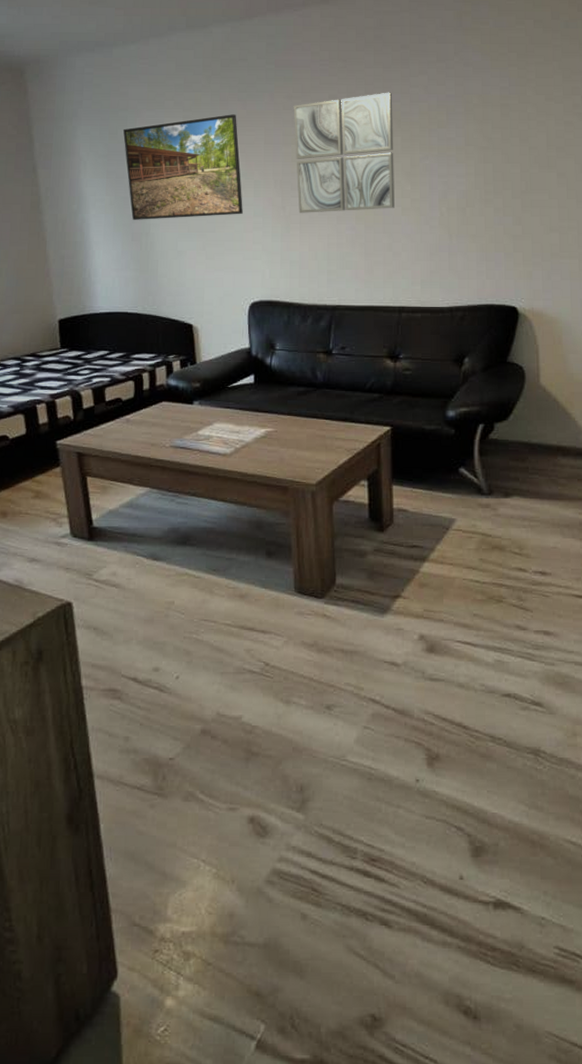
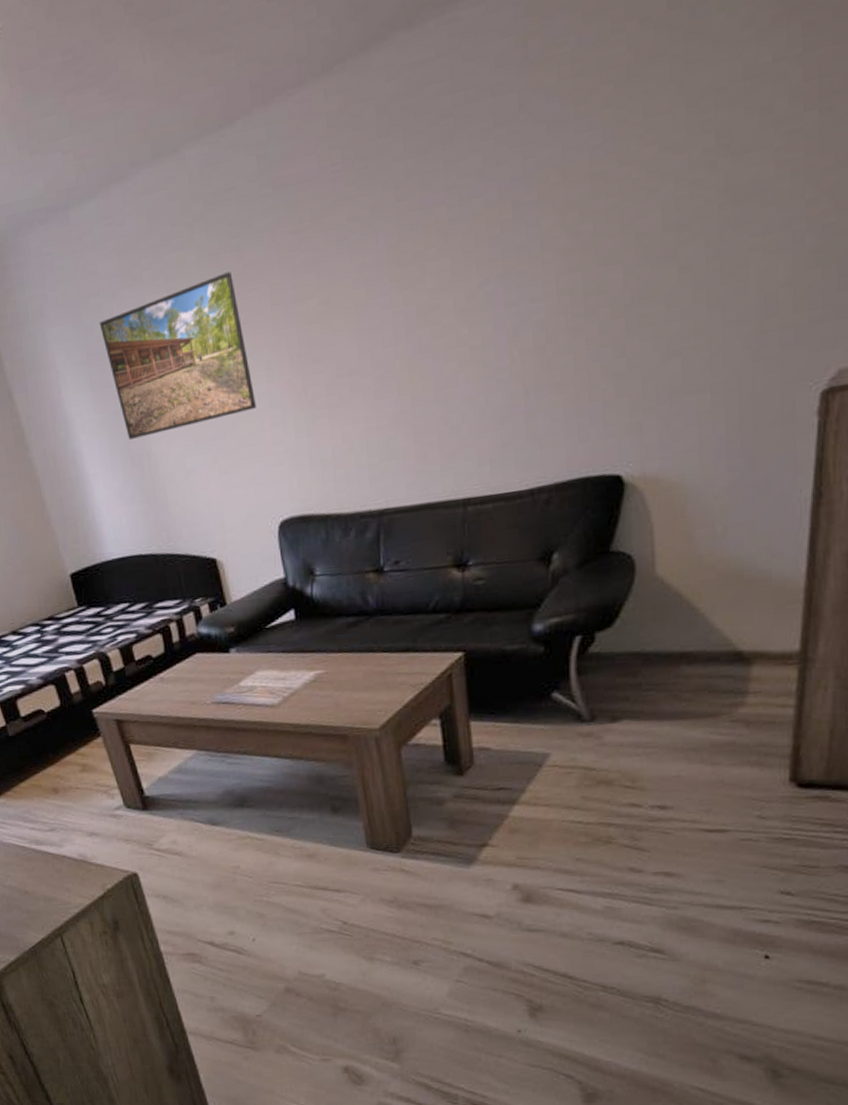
wall art: present [293,92,394,213] -> none [302,192,448,394]

